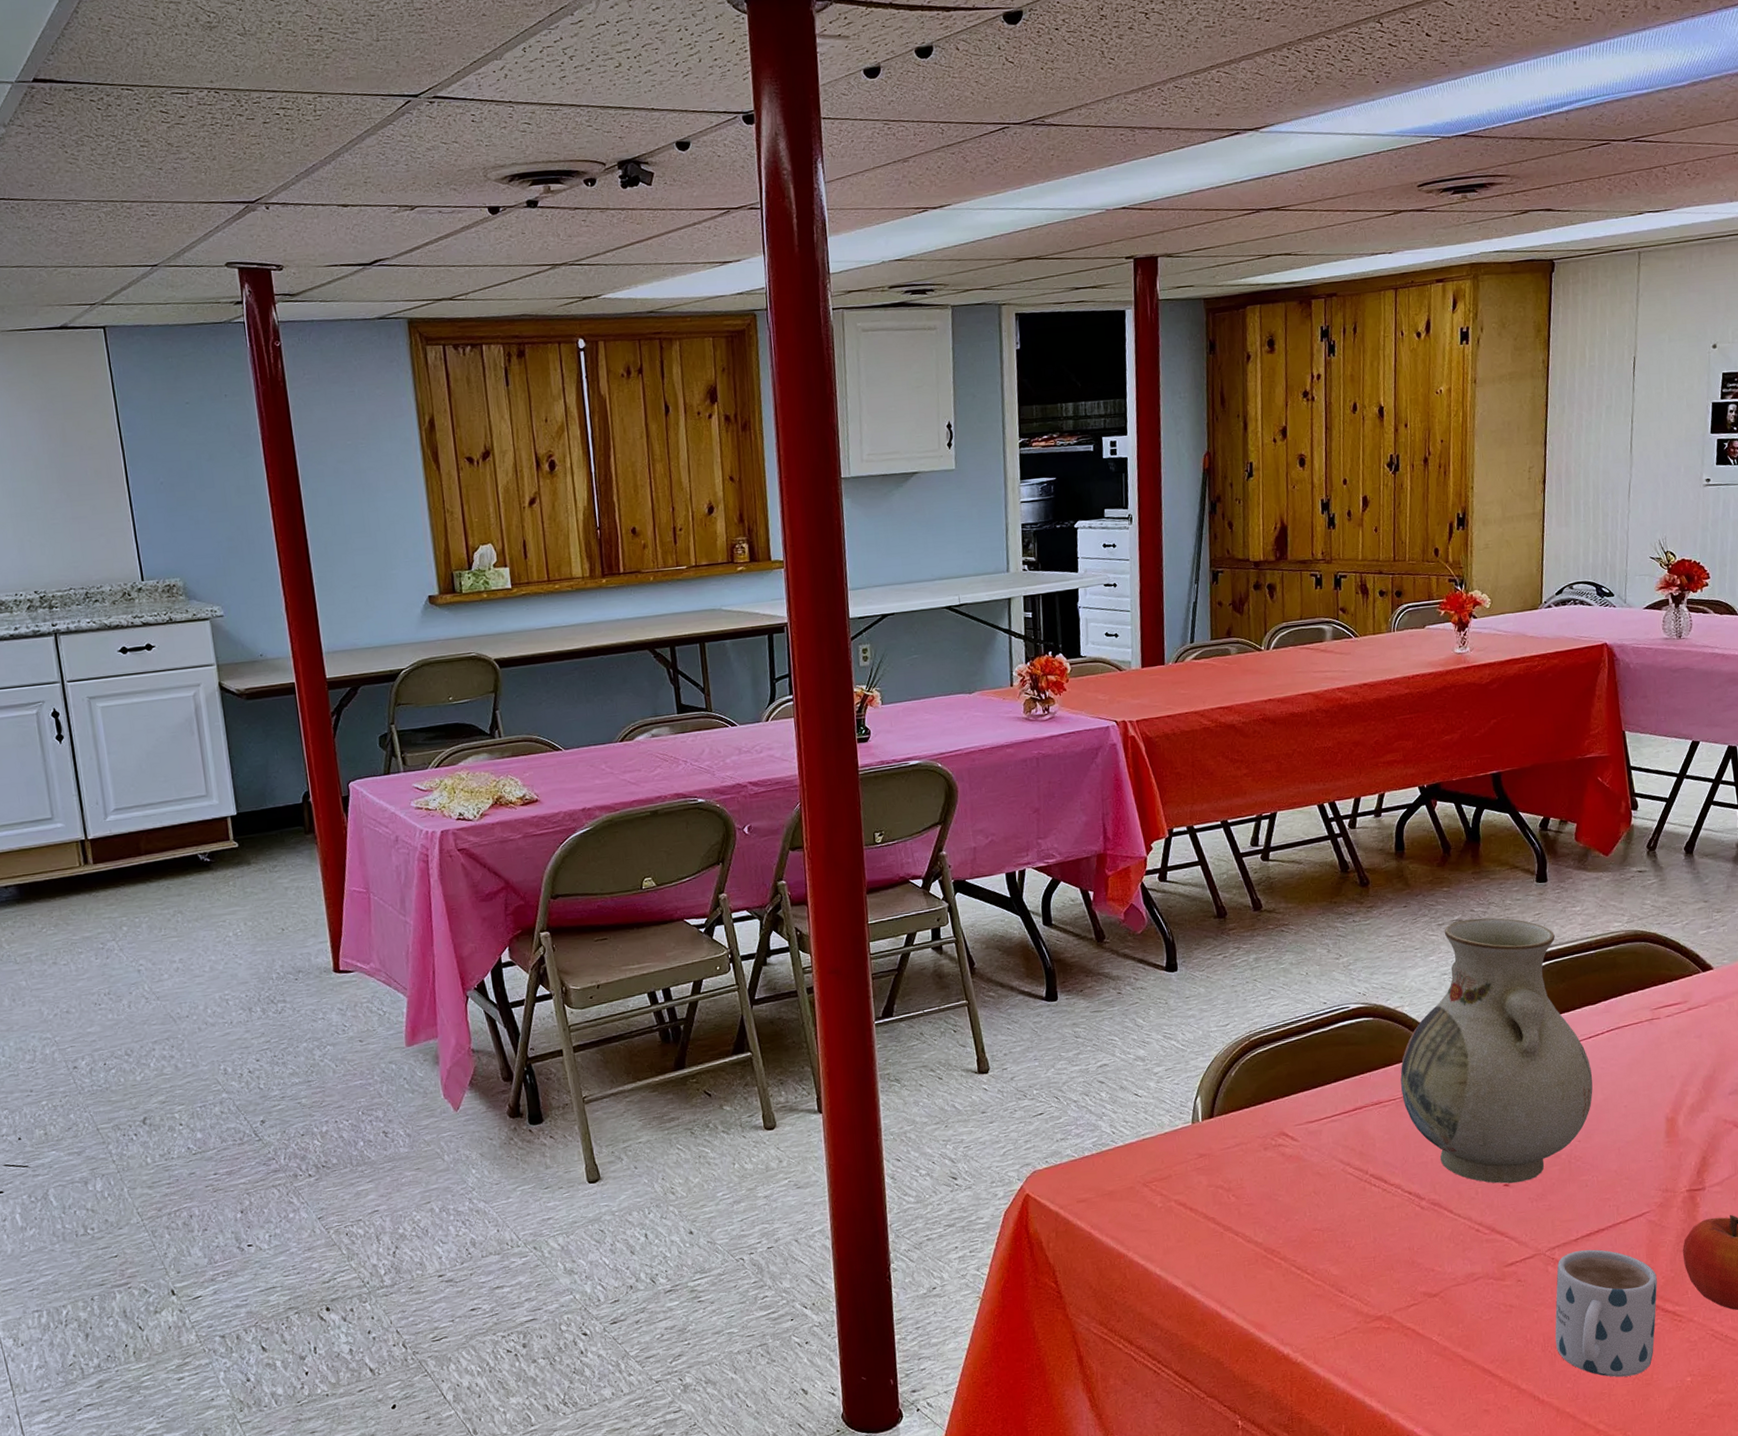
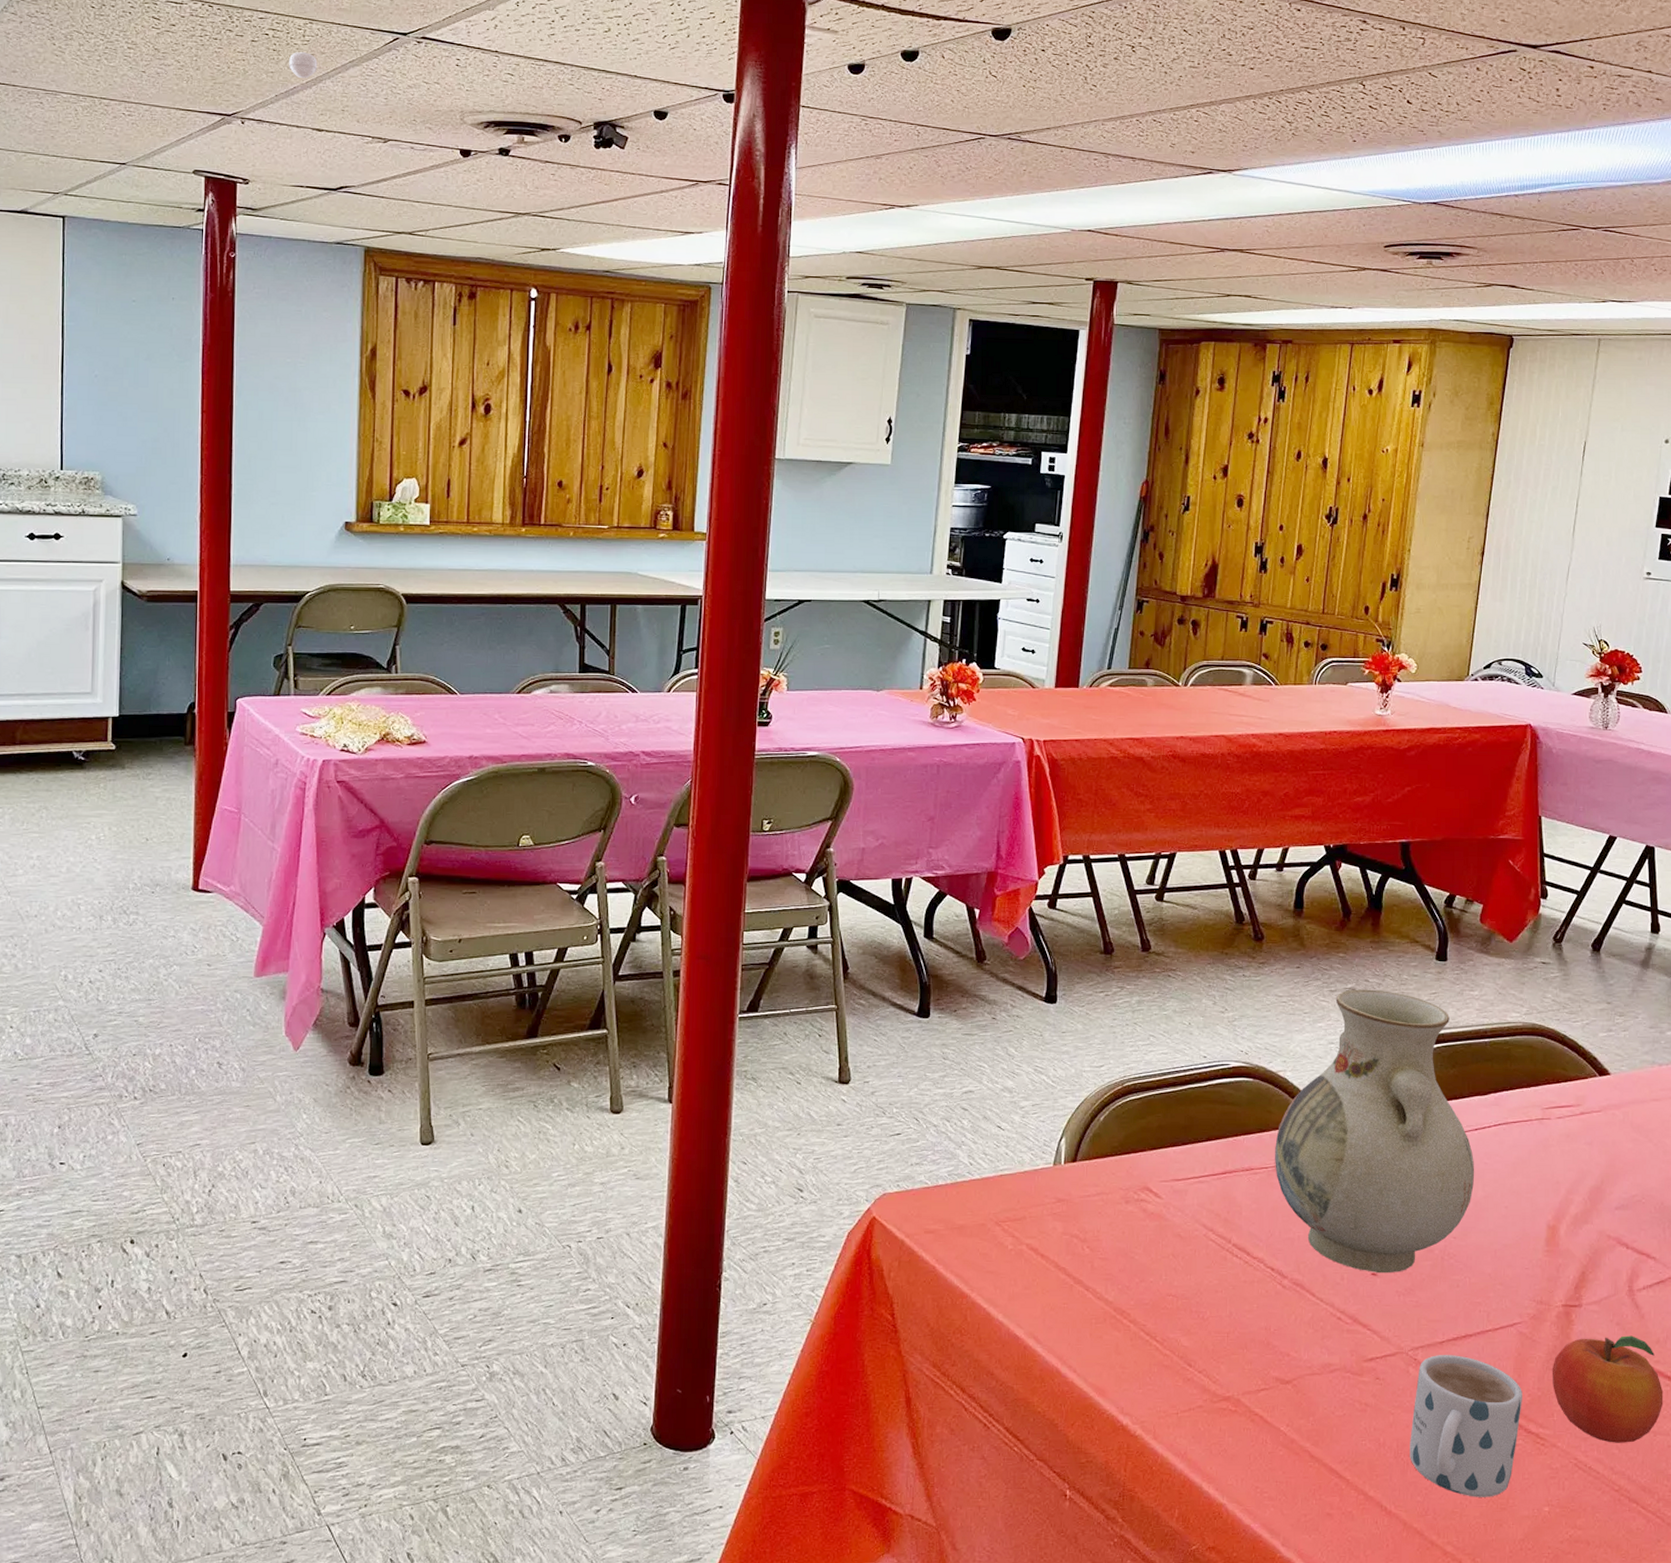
smoke detector: none [304,126,334,155] -> present [289,51,318,79]

